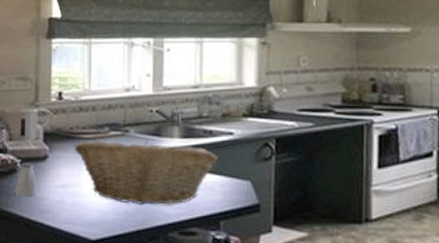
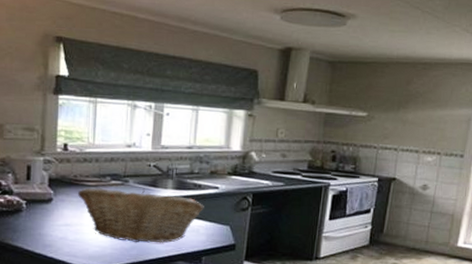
saltshaker: present [15,162,37,196] -> none [20,203,41,232]

